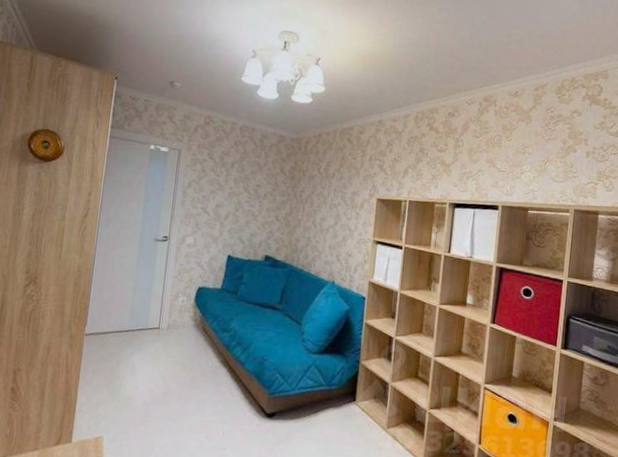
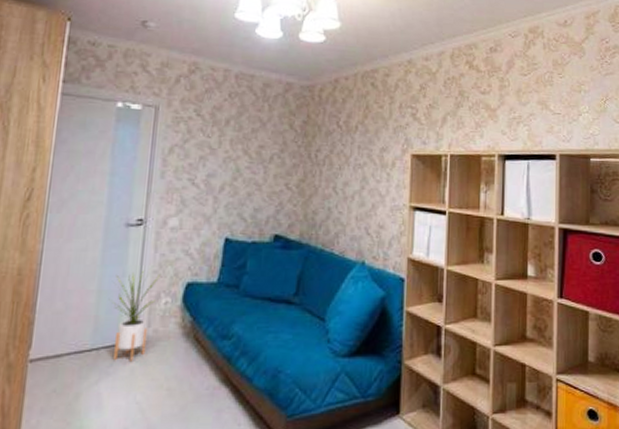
house plant: none [144,275,180,342] -> present [113,270,161,361]

